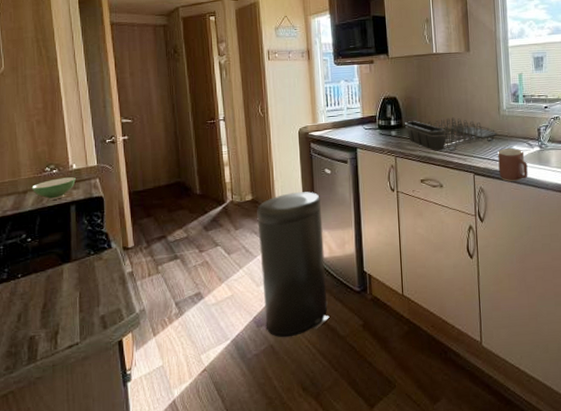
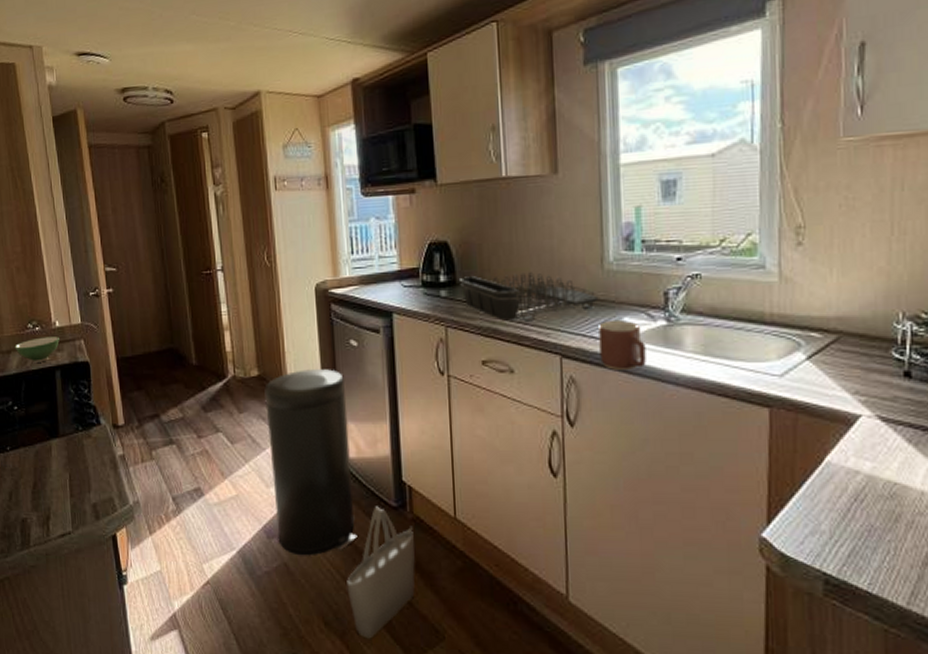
shopping bag: none [321,292,374,396] -> present [347,506,415,639]

